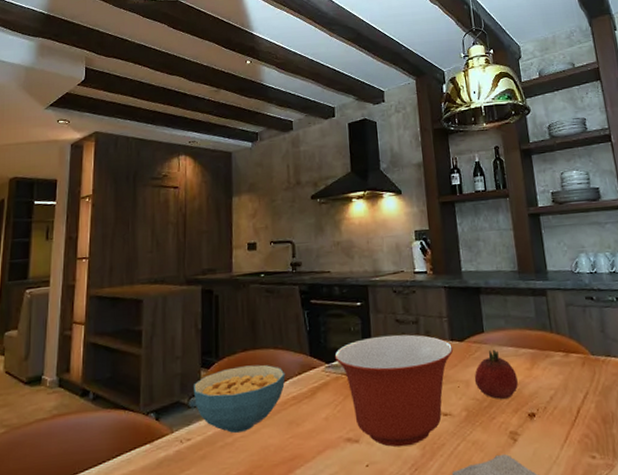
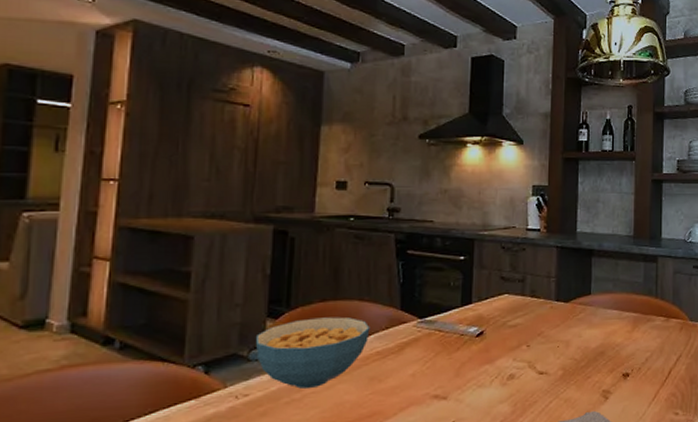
mixing bowl: present [334,334,454,447] -> none [429,292,558,404]
fruit: present [474,349,518,399] -> none [575,311,617,360]

